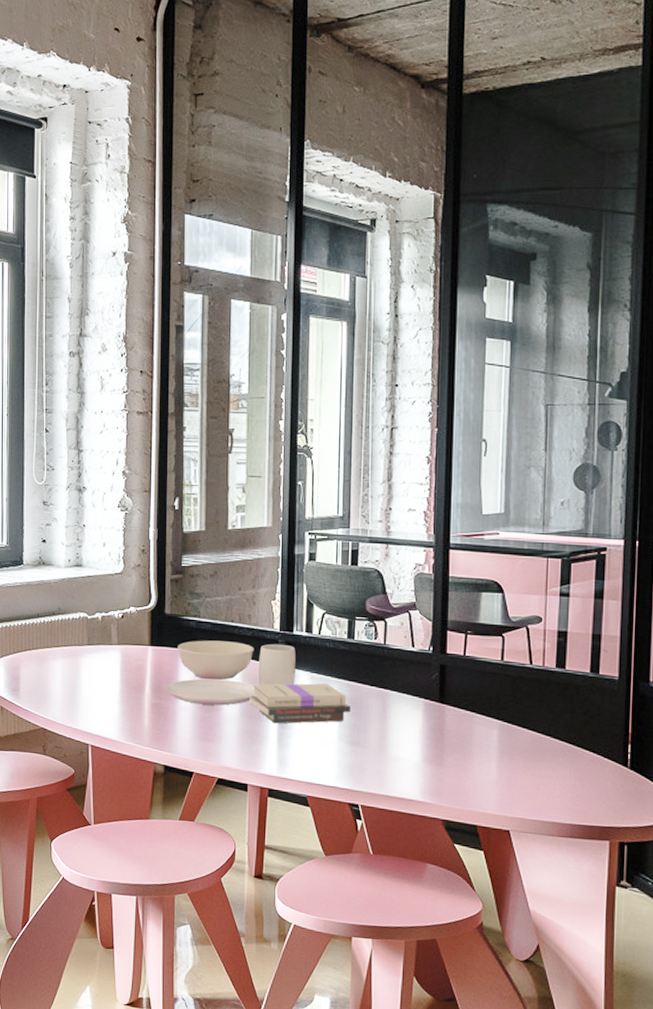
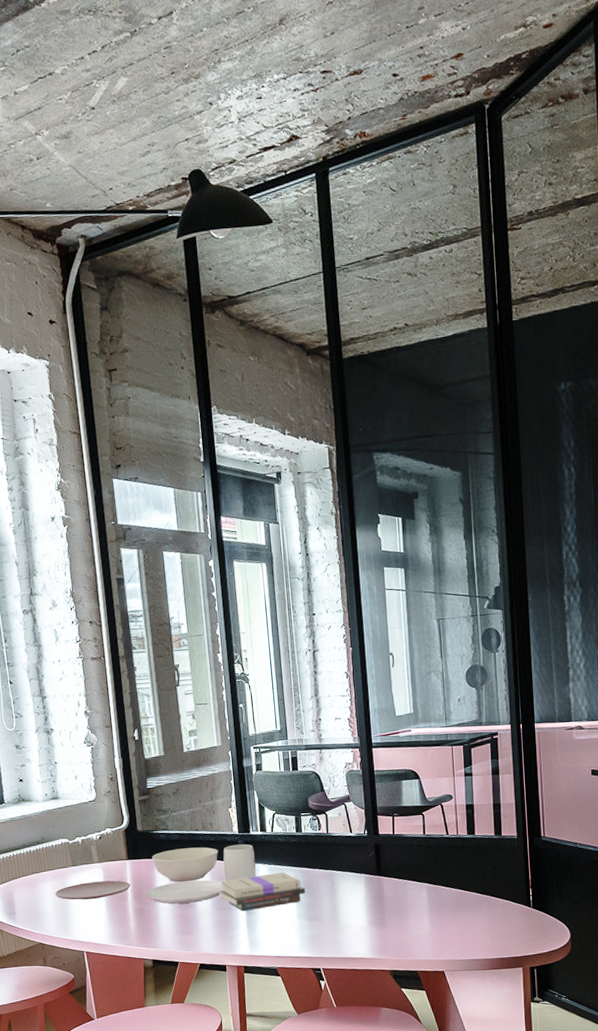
plate: none [65,665,151,686] -> present [55,880,131,900]

